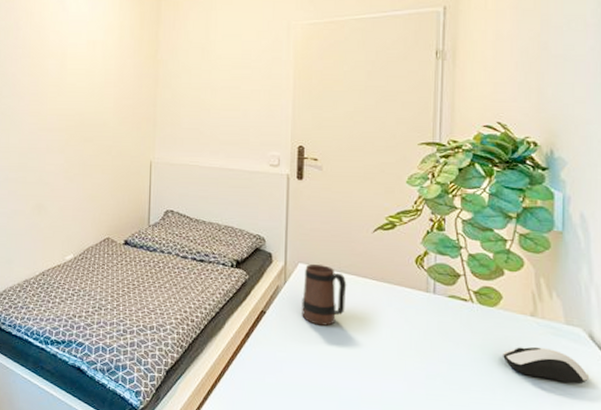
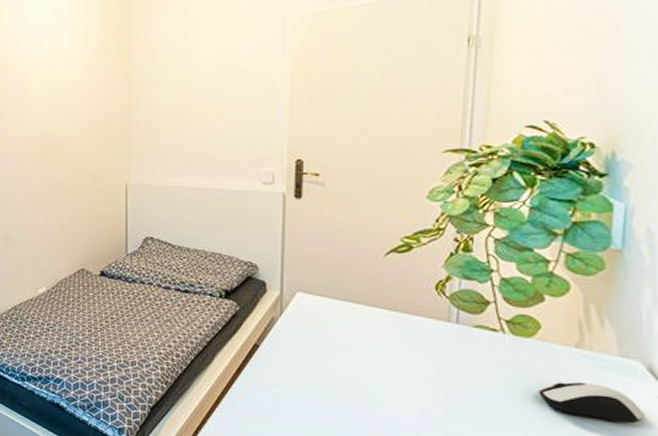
mug: present [302,264,347,326] -> none [300,293,353,360]

